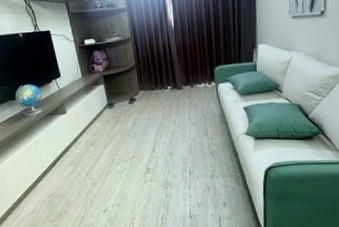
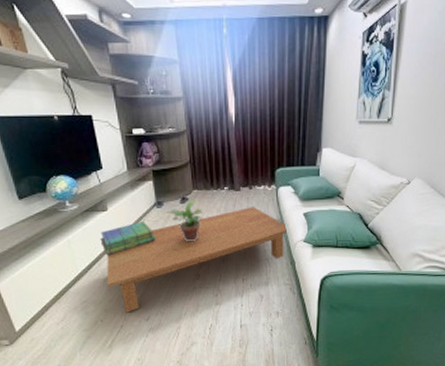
stack of books: none [61,121,109,154] -> present [100,220,156,256]
coffee table: none [67,104,230,205] -> present [106,207,288,313]
potted plant: none [117,100,150,139] -> present [166,200,203,242]

